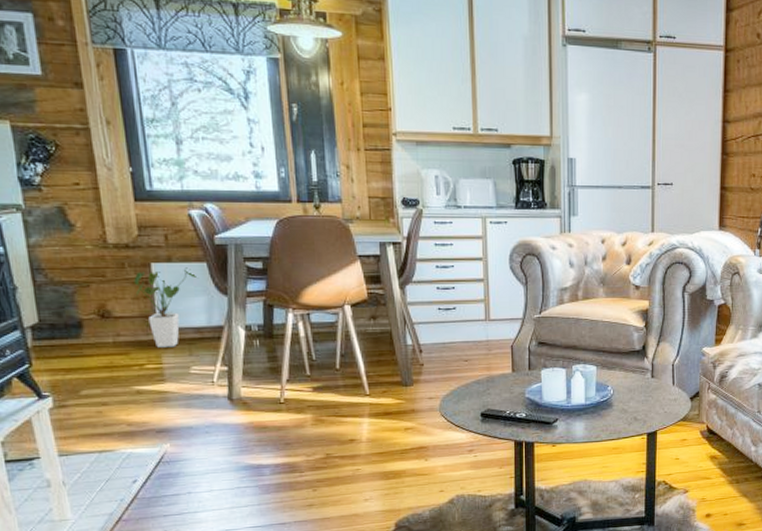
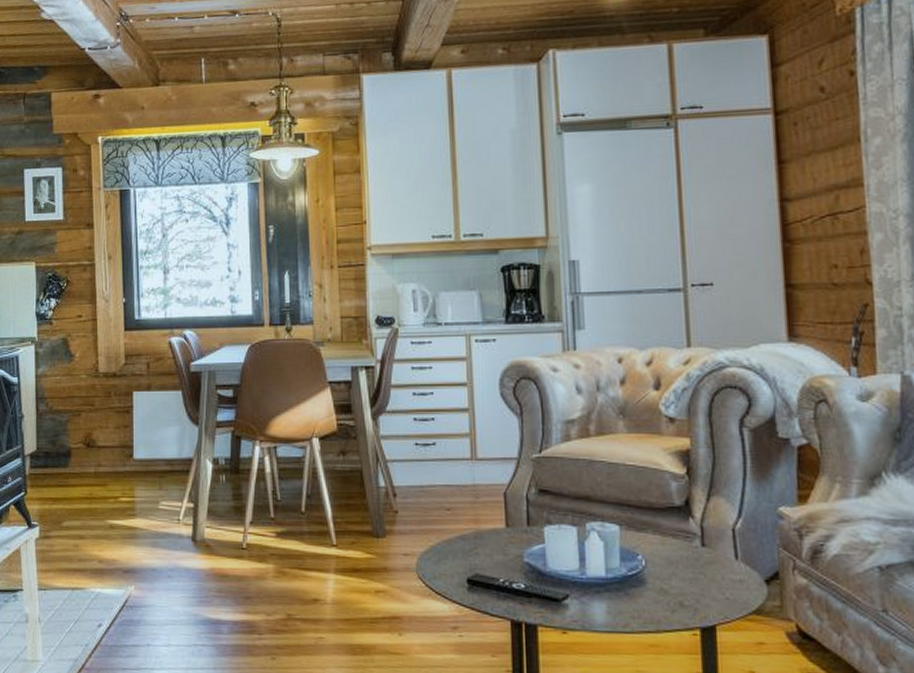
house plant: present [134,267,196,348] -> none [117,396,171,480]

